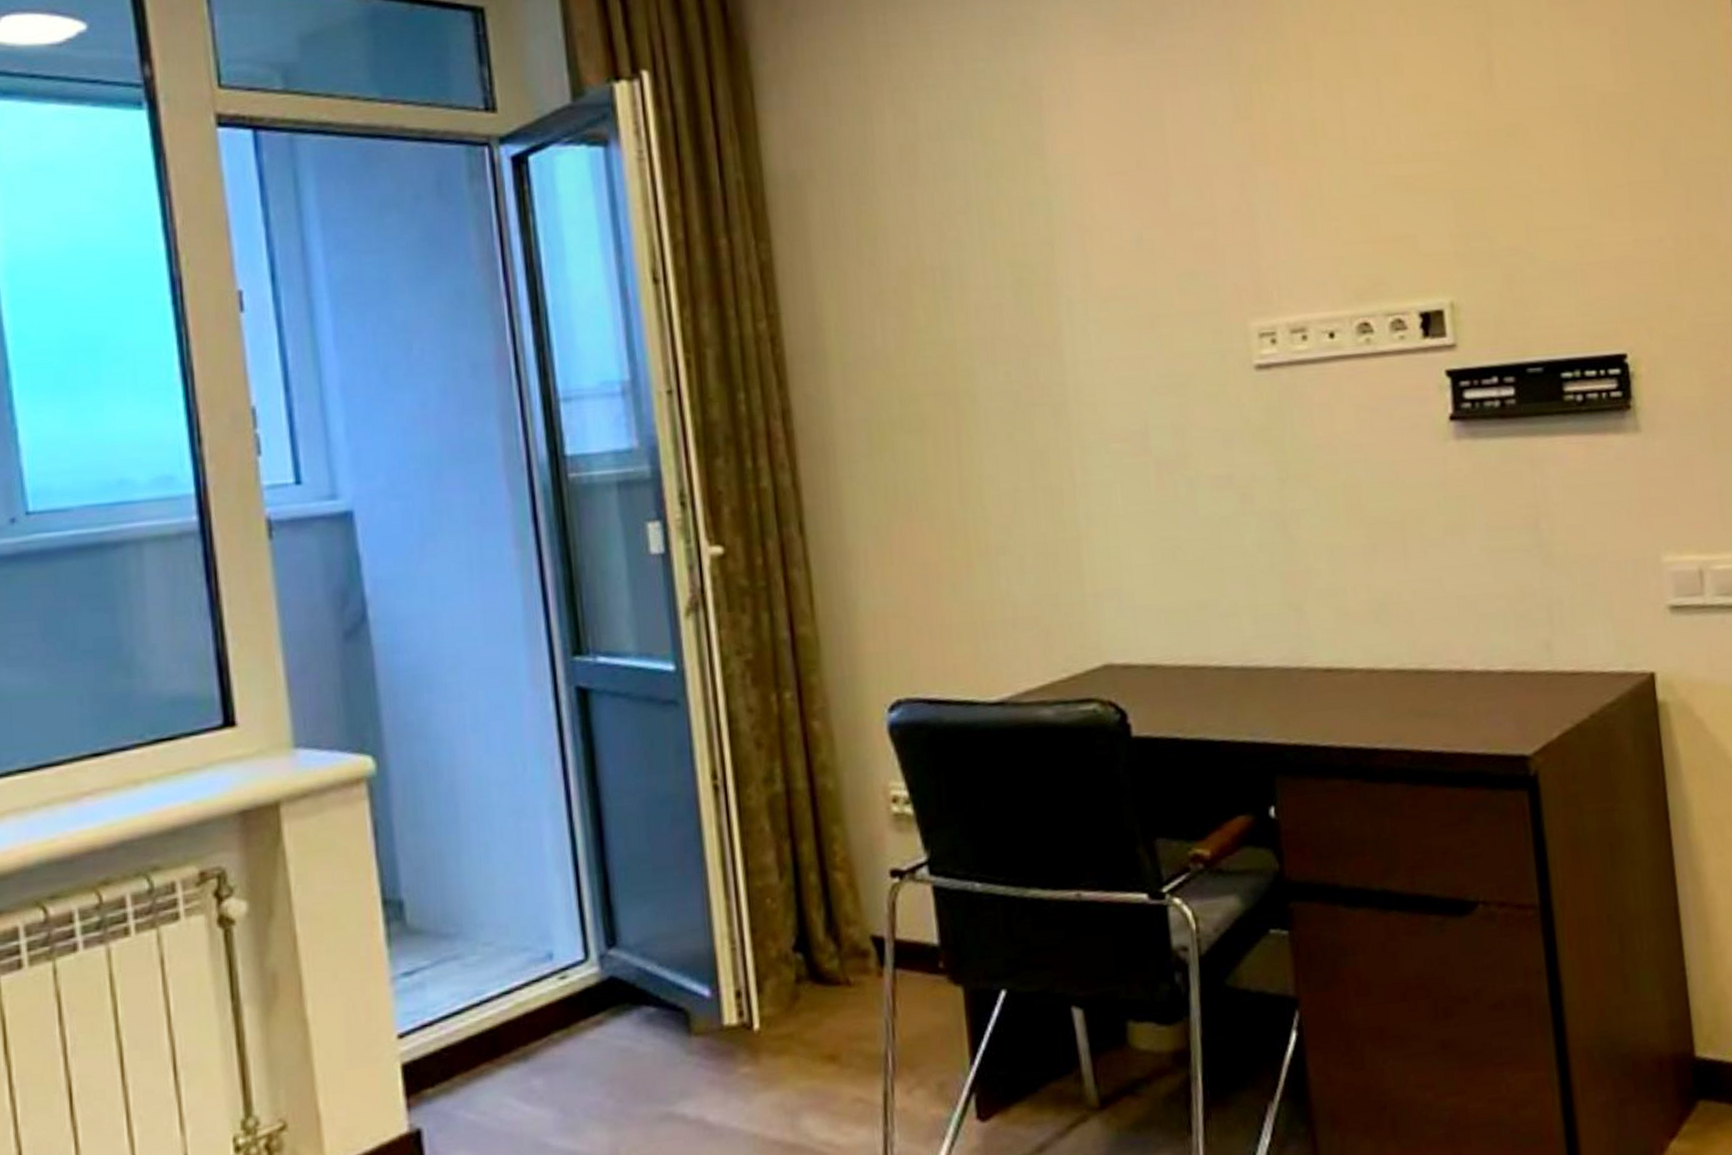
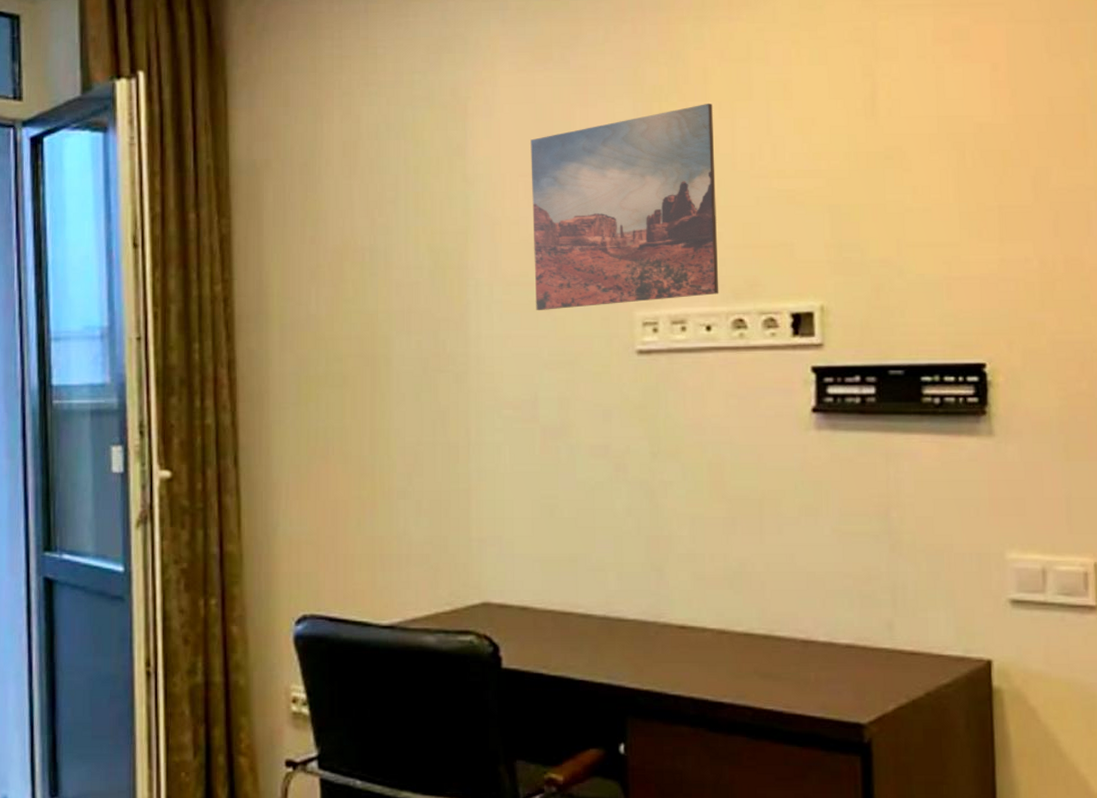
wall art: none [1117,83,1341,327] -> present [530,104,719,310]

